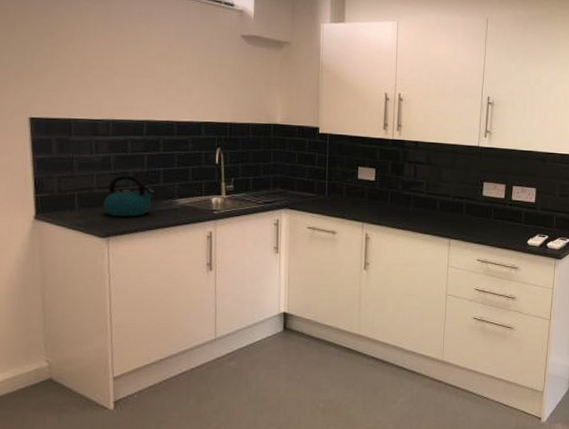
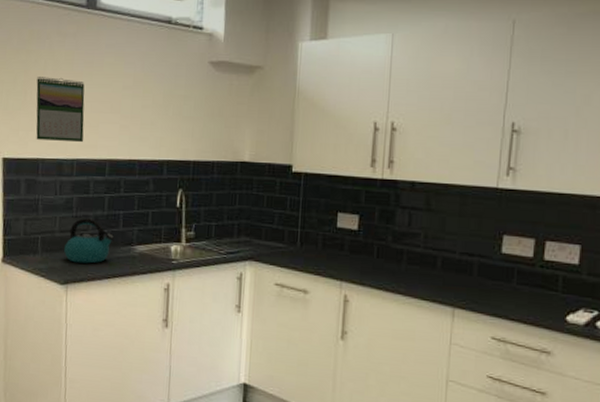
calendar: none [64,39,119,105] -> present [36,77,85,143]

